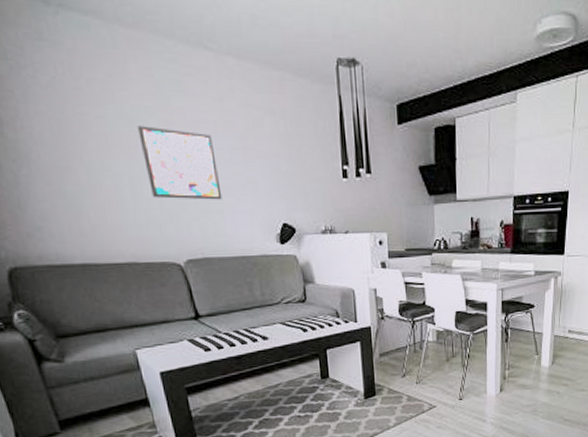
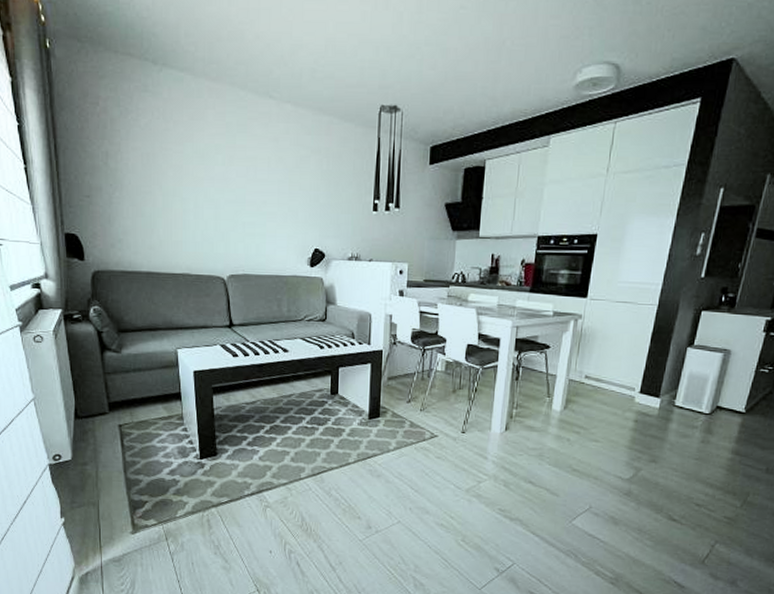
wall art: present [137,126,223,200] -> none [207,160,267,225]

